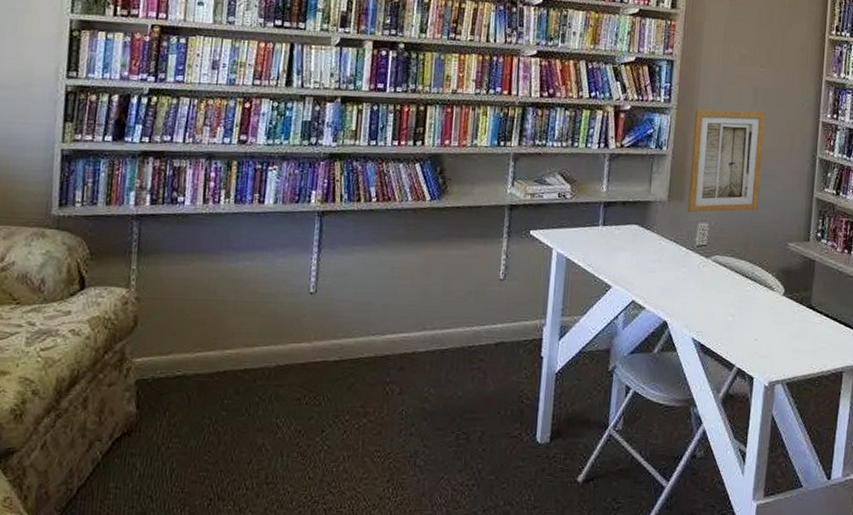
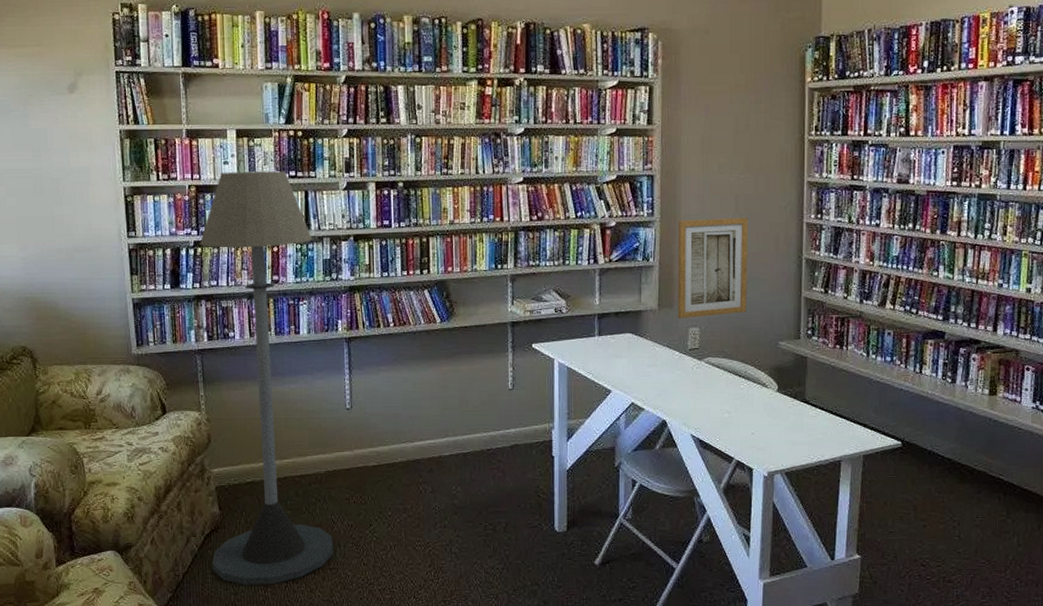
floor lamp: none [116,14,293,503] -> present [199,171,333,585]

